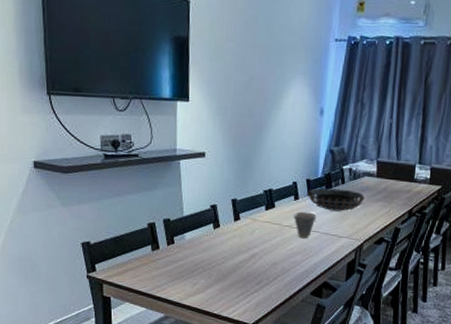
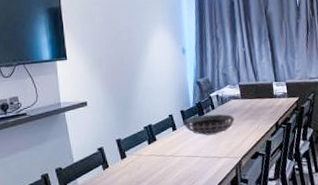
cup: present [293,211,317,238] -> none [174,139,195,164]

